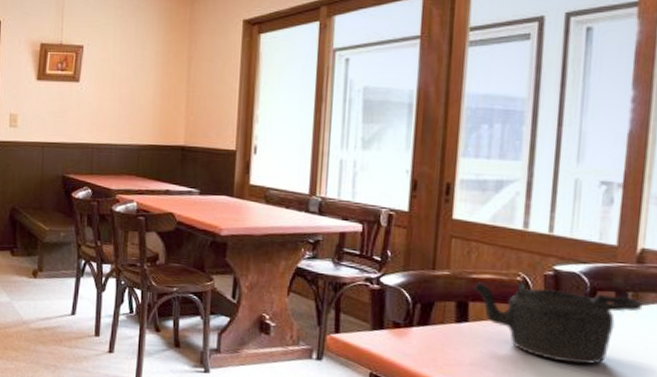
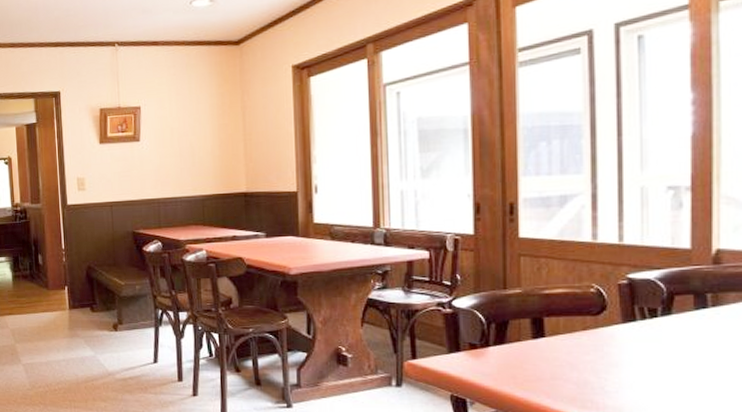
teapot: present [473,281,643,364] -> none [547,293,724,370]

